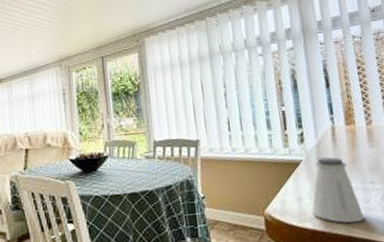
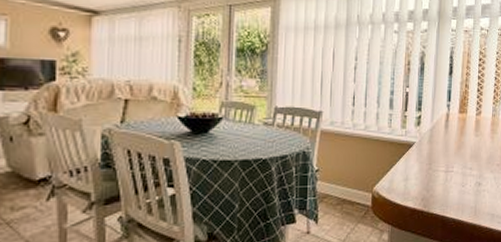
saltshaker: present [312,157,365,224] -> none [415,142,459,205]

